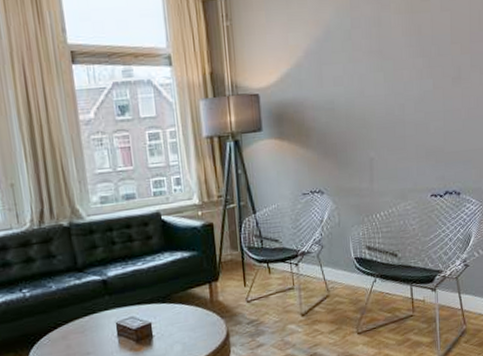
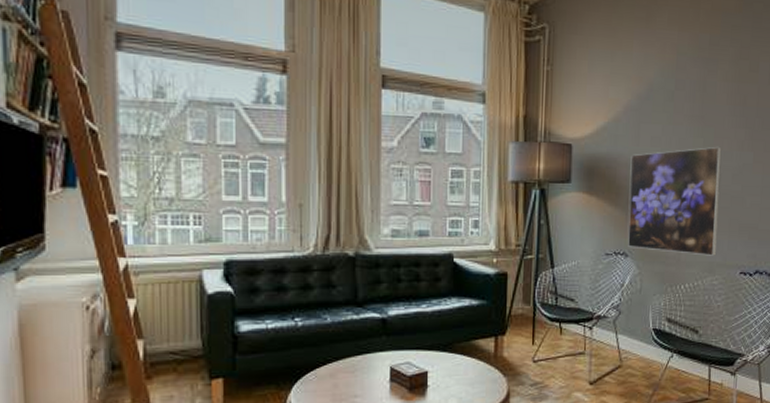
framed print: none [316,77,407,185] -> present [628,146,722,256]

